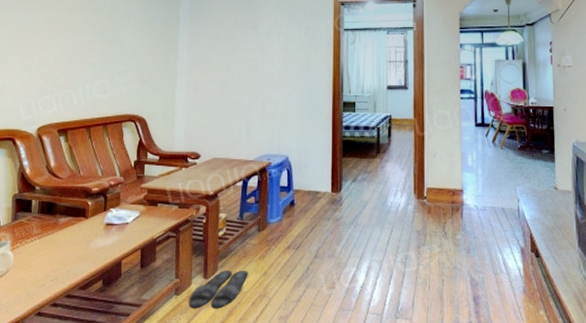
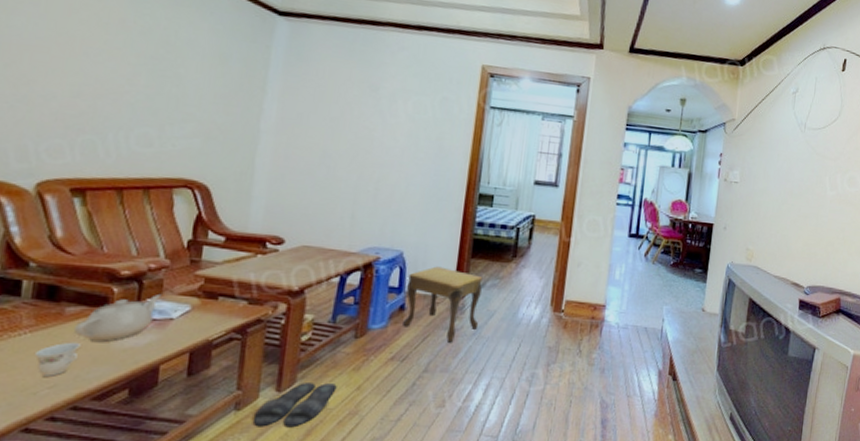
teacup: none [41,245,70,272] -> present [33,342,81,376]
teapot: none [64,205,120,243] -> present [73,294,162,342]
footstool: none [294,166,355,231] -> present [403,266,483,343]

